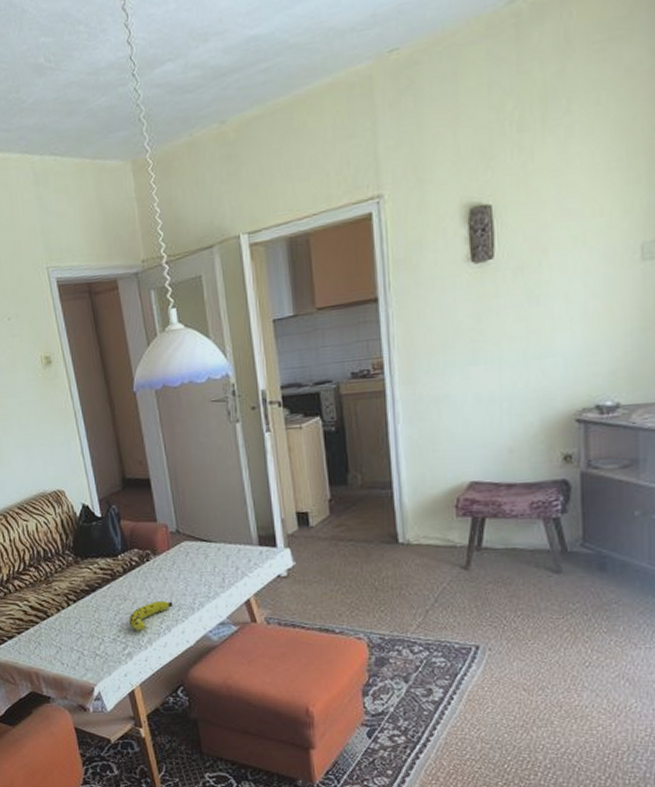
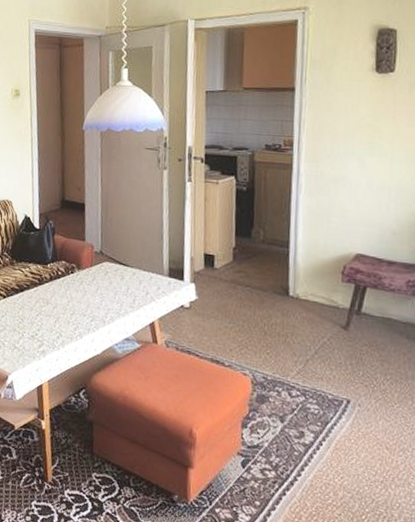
fruit: present [128,601,174,631] -> none [47,309,88,334]

